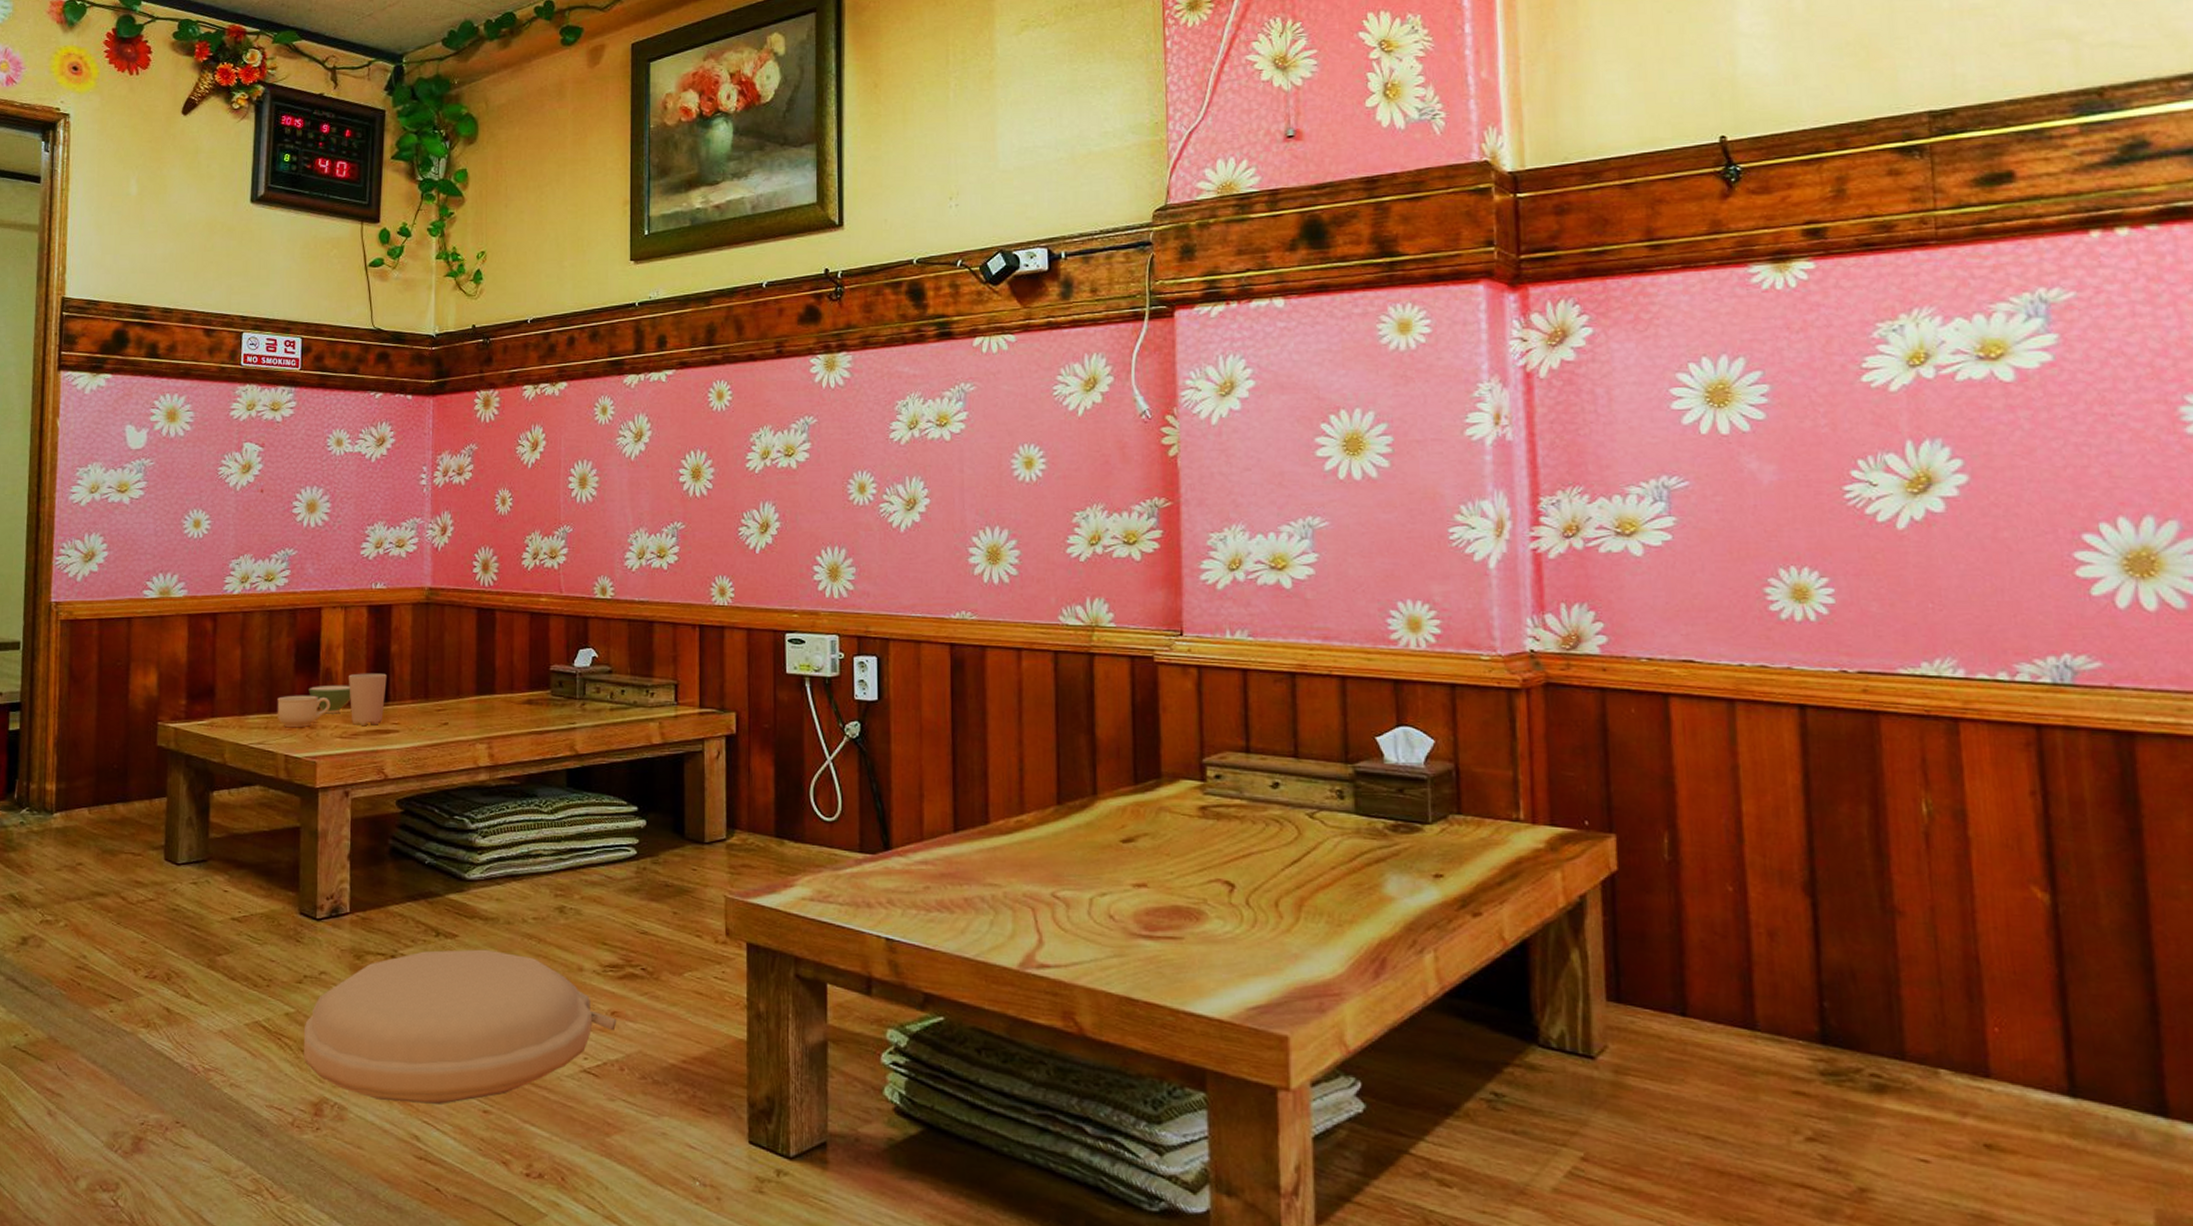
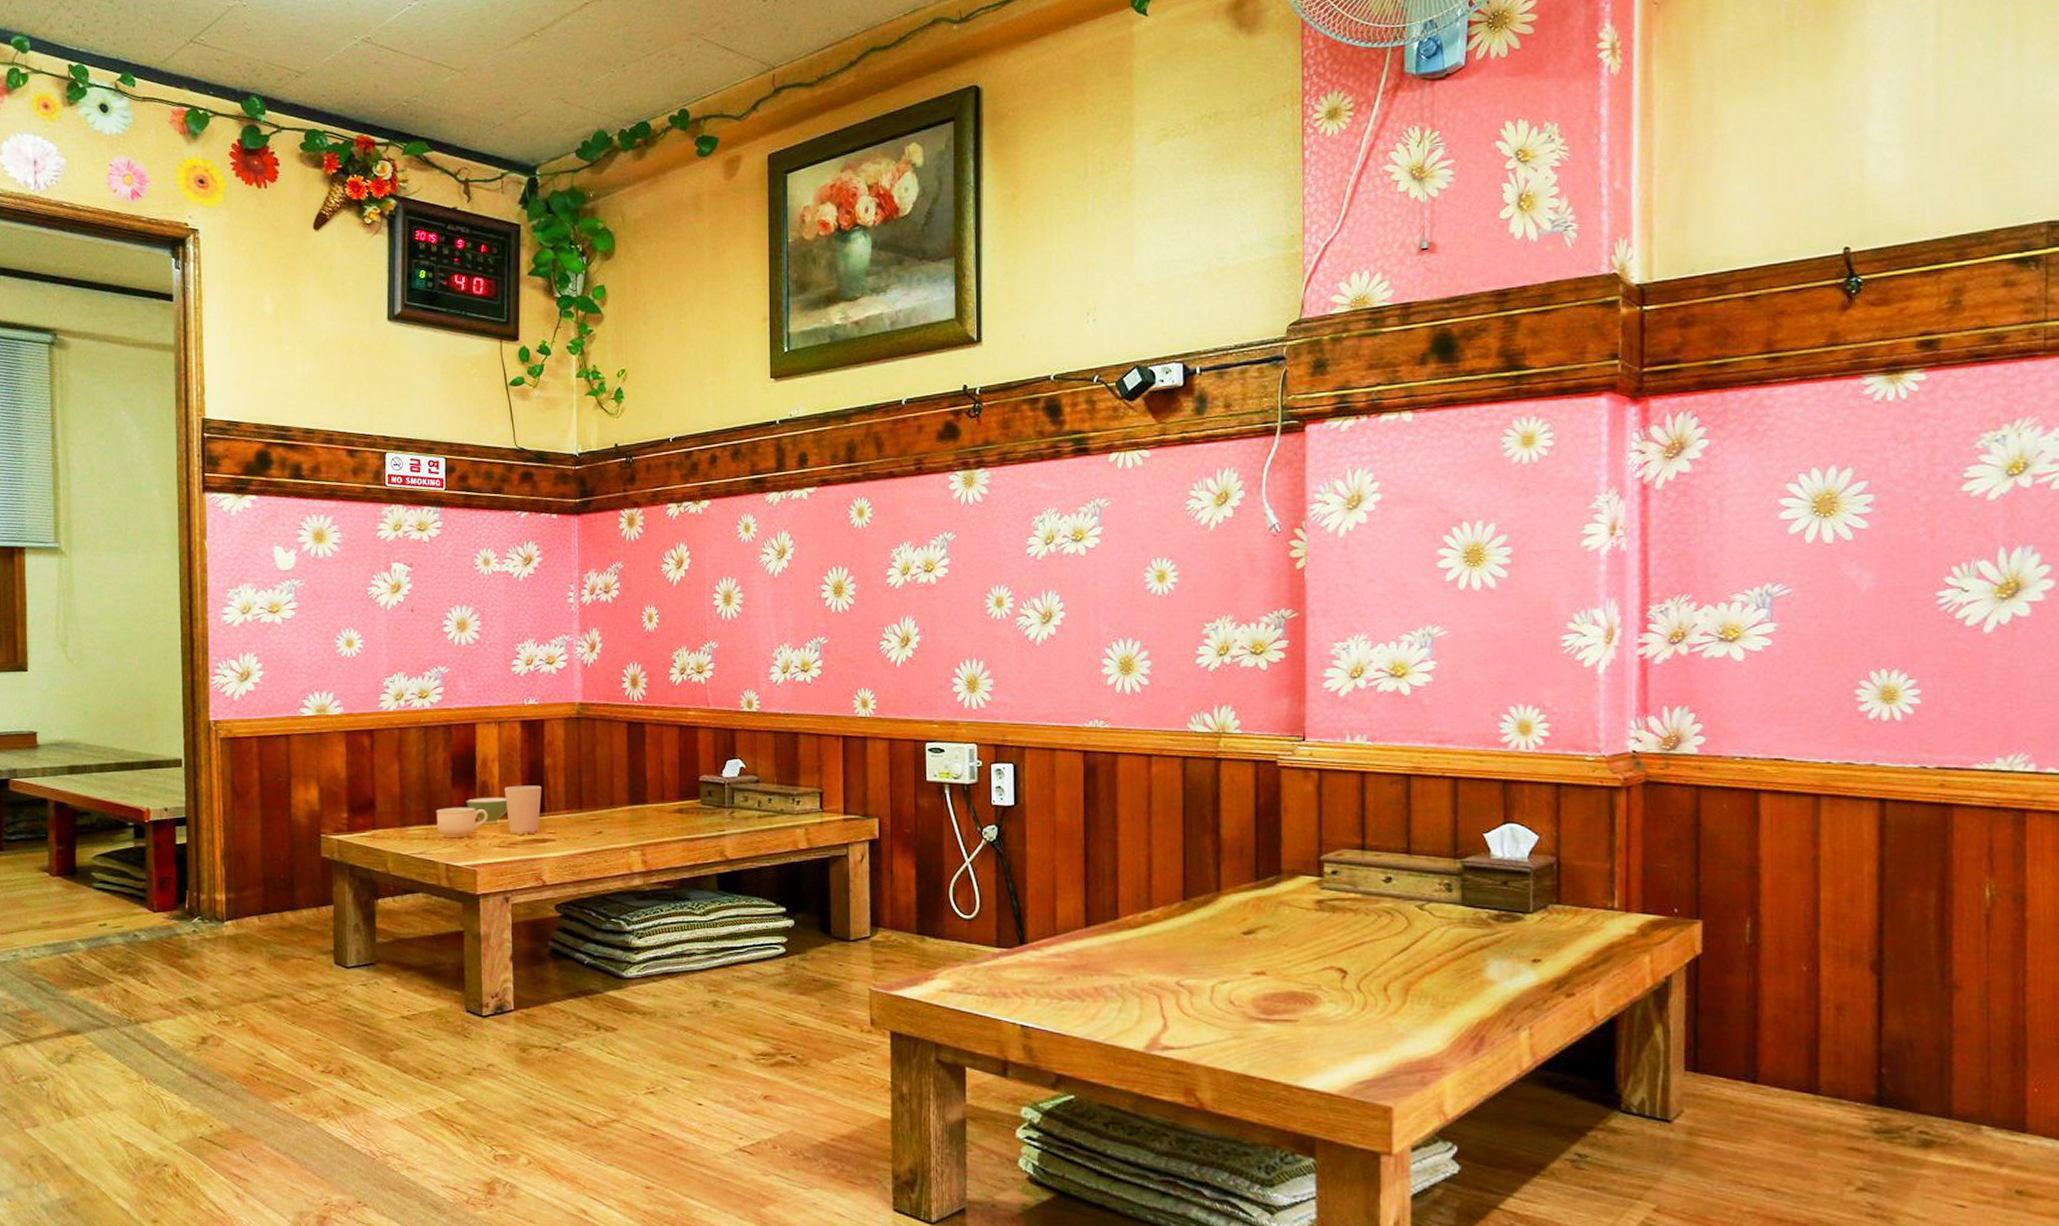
seat cushion: present [303,949,617,1104] -> none [474,1041,770,1182]

